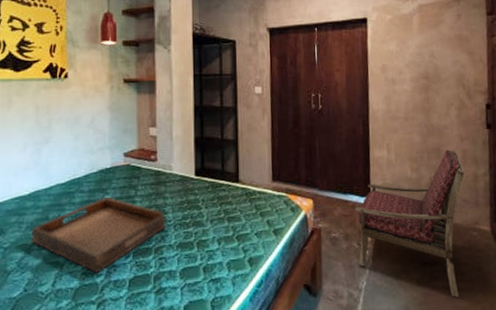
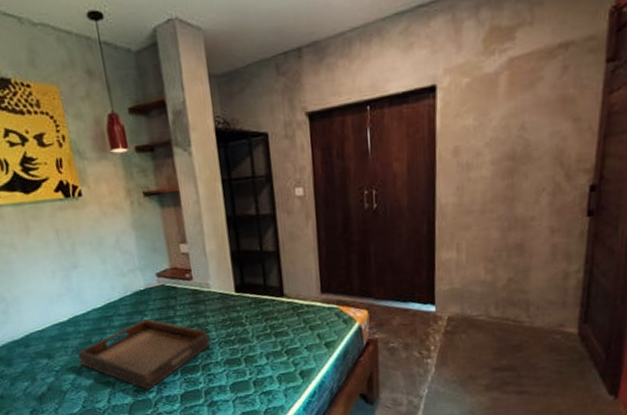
armchair: present [355,149,465,297] -> none [417,244,553,401]

